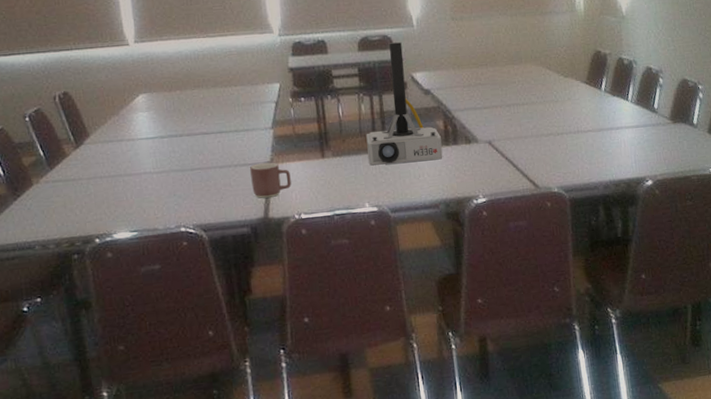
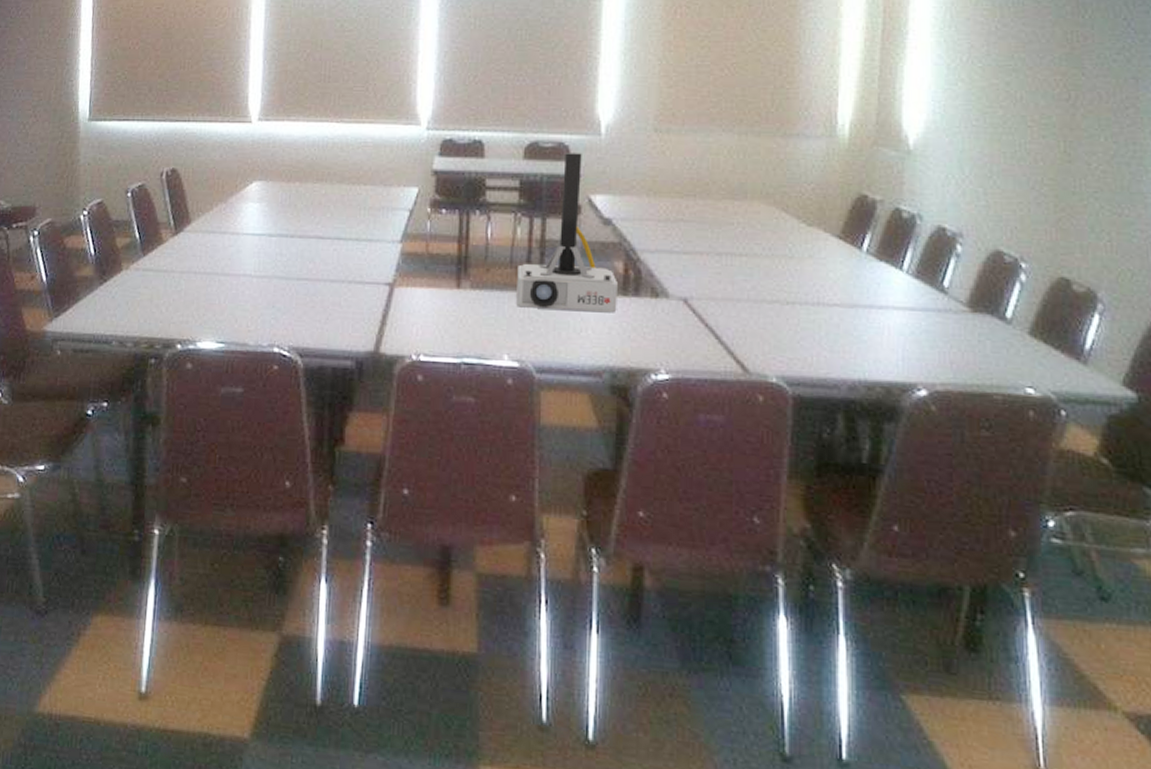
mug: present [249,162,291,198] -> none [365,283,414,328]

